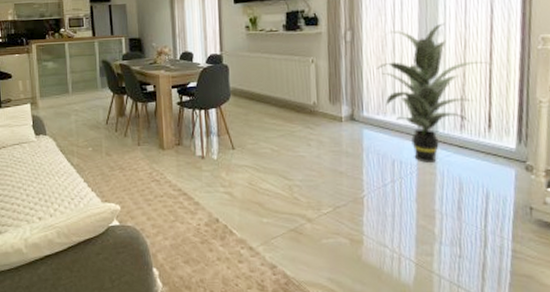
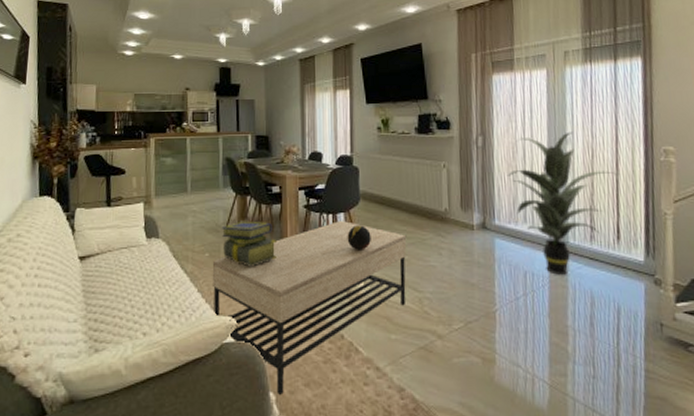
coffee table: none [95,115,277,272] -> present [212,220,407,396]
stack of books: none [103,118,154,160] -> present [222,221,276,267]
decorative orb: none [219,120,242,143] -> present [347,225,371,250]

